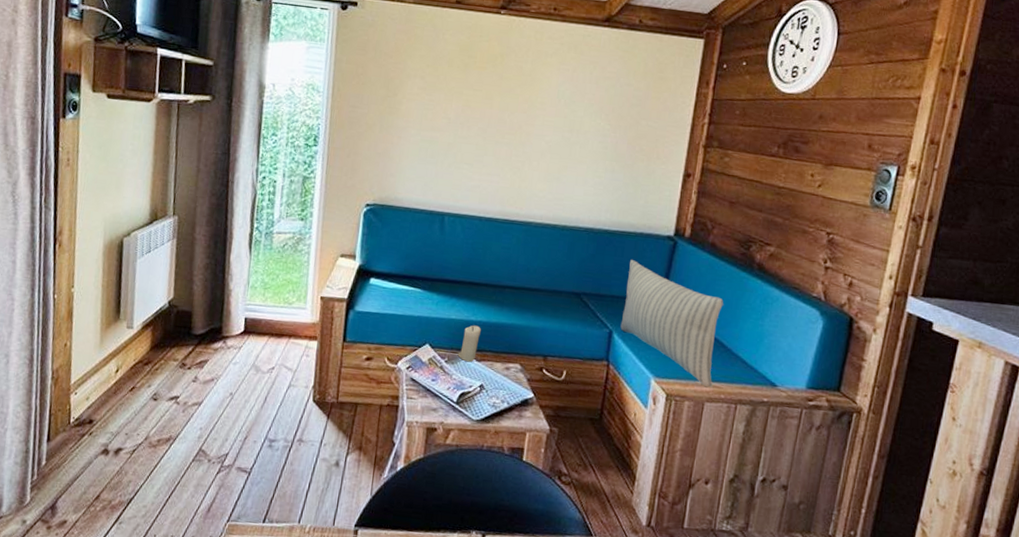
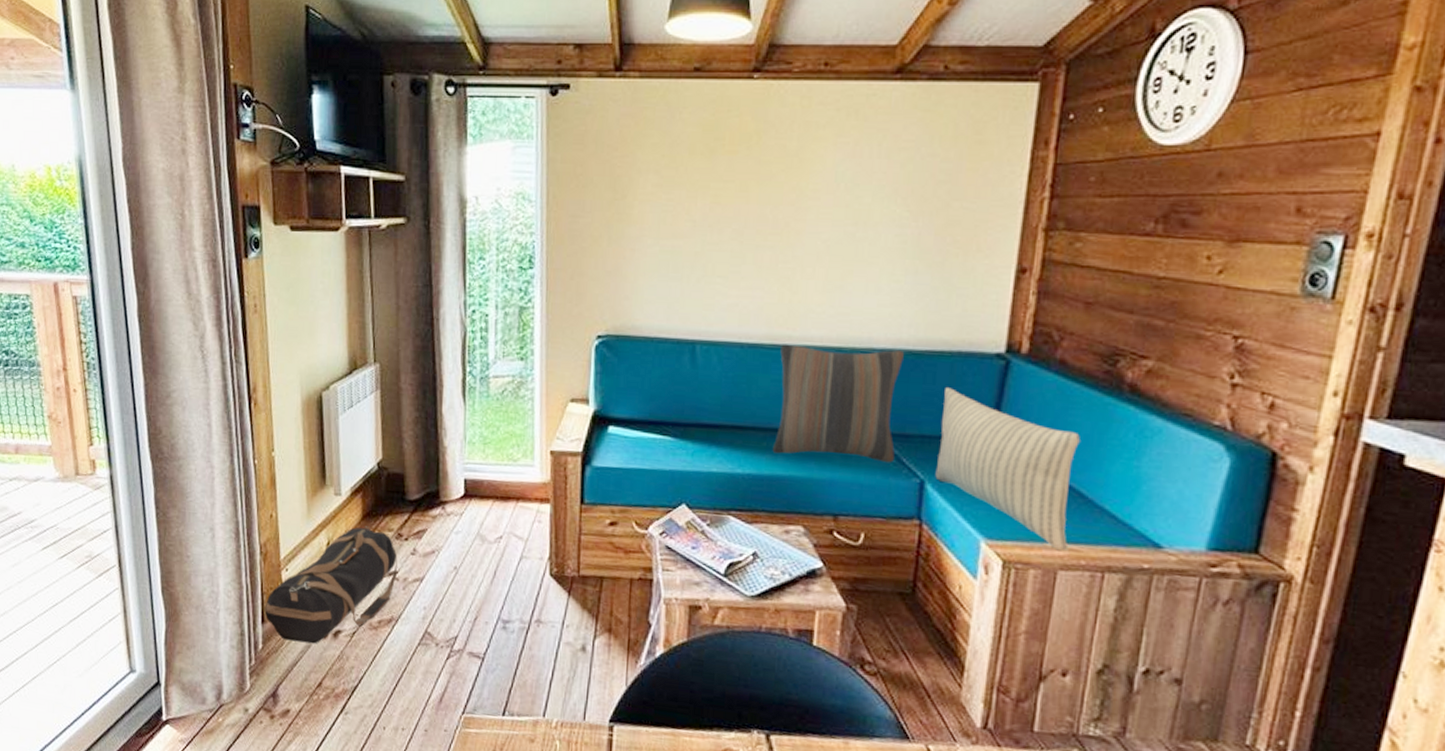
duffel bag: none [50,356,180,461] -> present [264,526,398,644]
candle: present [457,325,482,363] -> none [722,479,751,525]
pillow: none [499,219,602,316] -> present [772,344,904,463]

